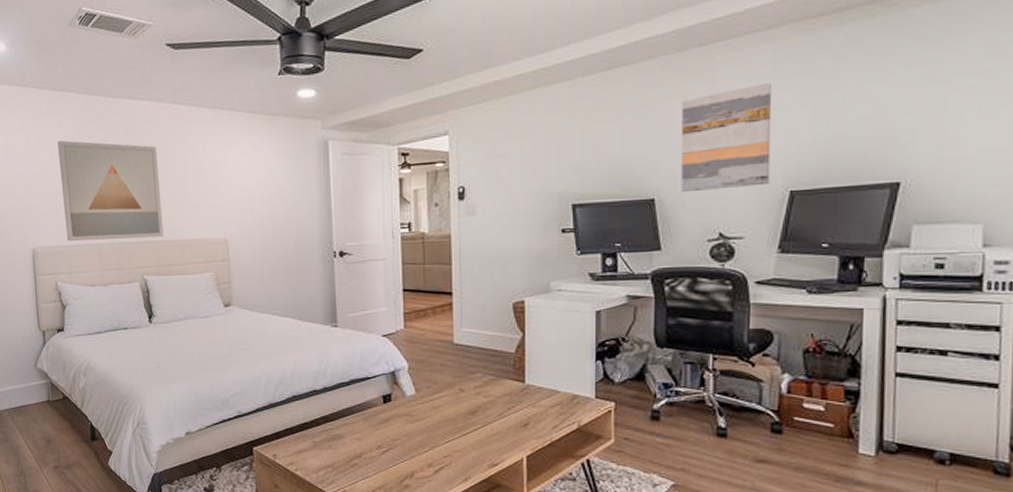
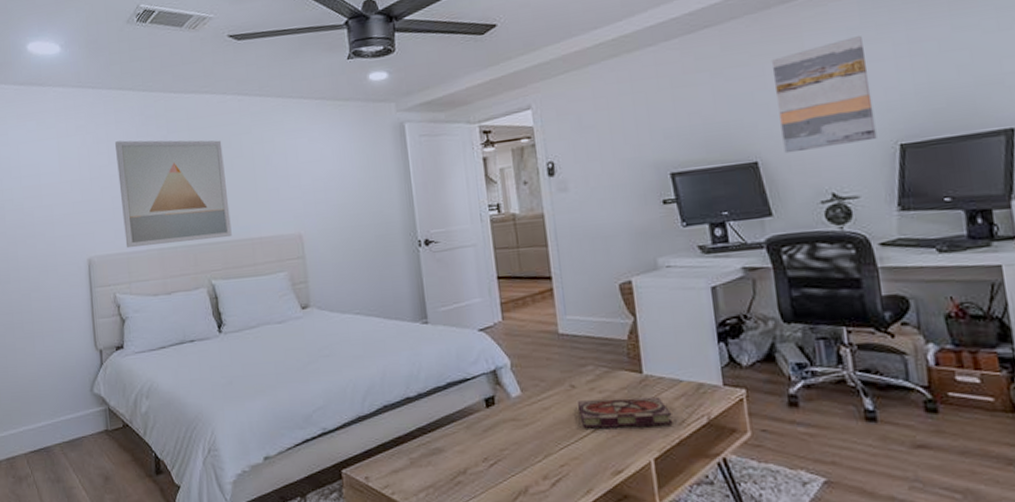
book: none [465,403,547,428] -> present [578,396,673,428]

